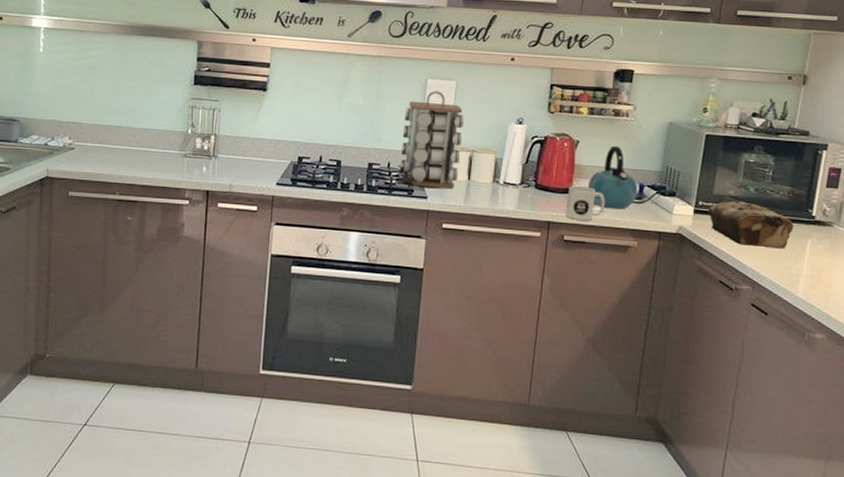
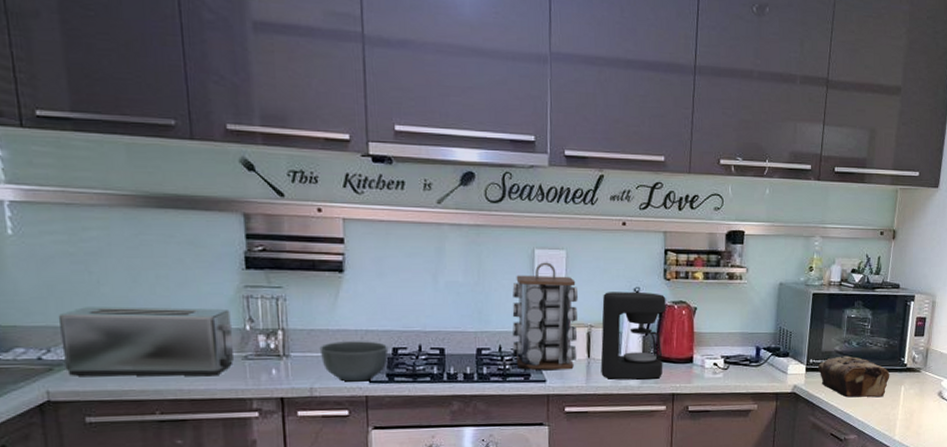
toaster: none [61,108,179,168] -> present [58,306,235,376]
bowl: none [241,148,295,184] -> present [319,341,389,383]
coffee maker: none [479,120,549,207] -> present [600,291,666,381]
mug: present [565,185,605,221] -> none [688,354,725,390]
kettle: present [587,145,638,209] -> none [707,310,755,375]

